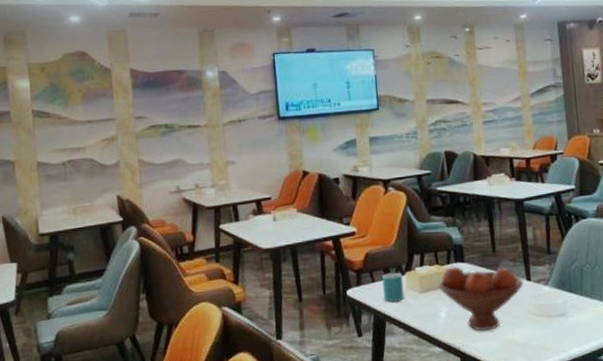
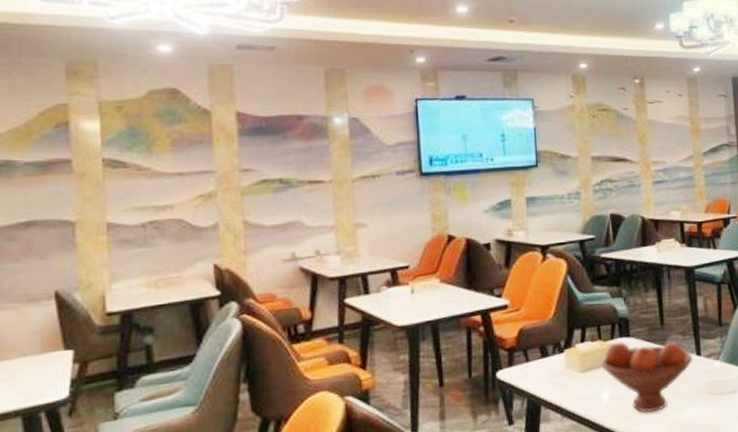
mug: present [382,272,405,302] -> none [538,349,563,384]

